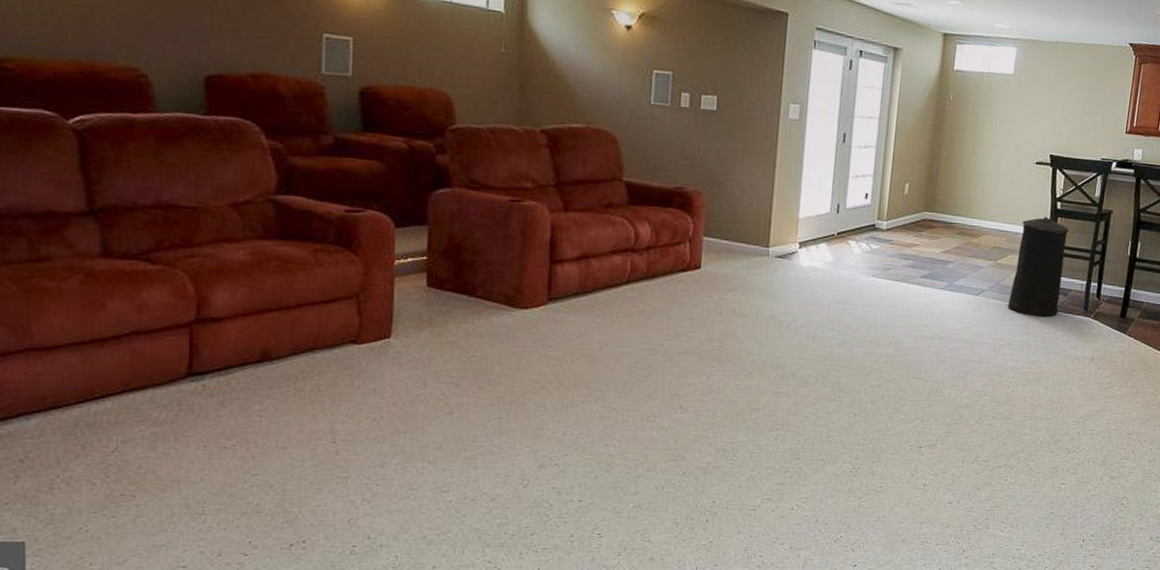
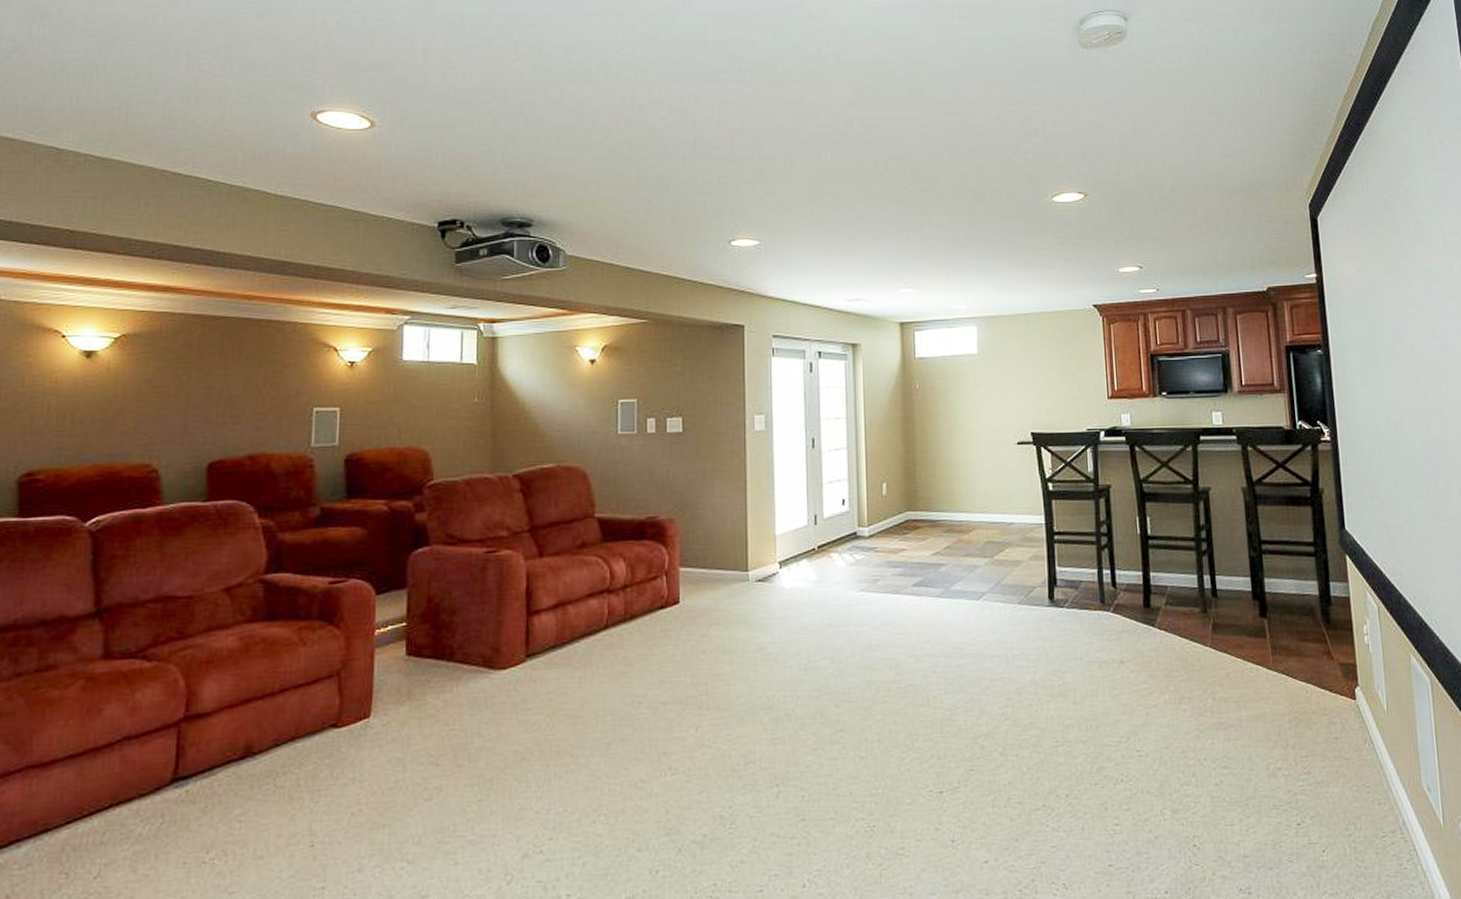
trash can: present [1007,216,1069,318] -> none [1013,500,1072,618]

